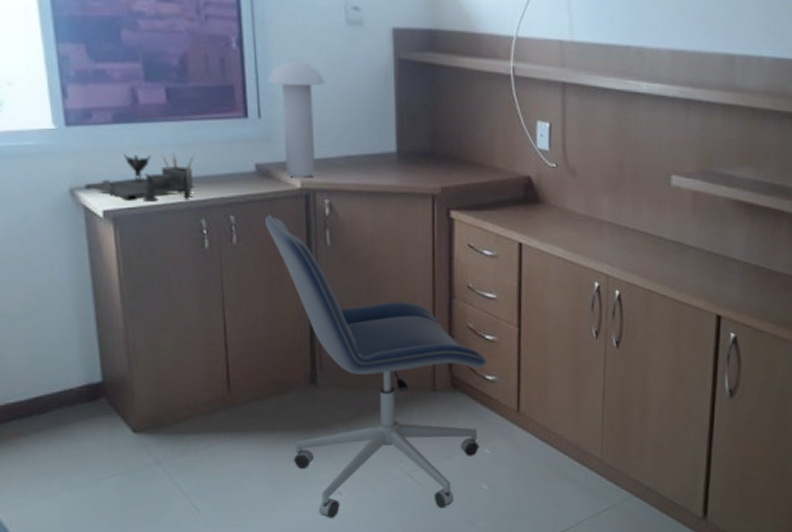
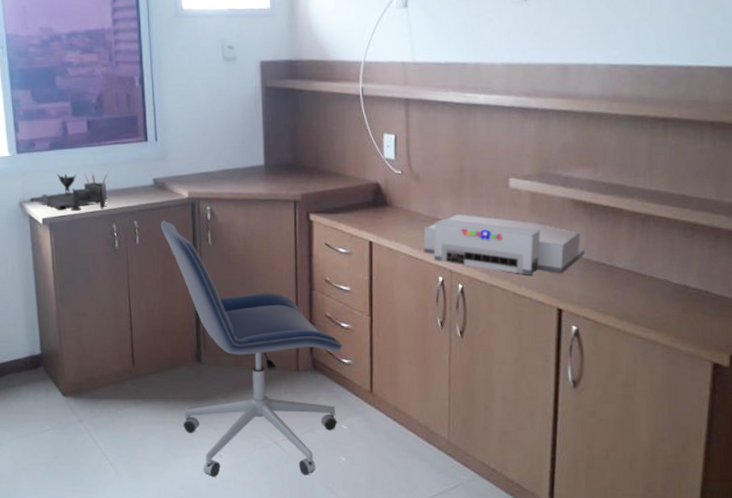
table lamp: present [267,60,325,178] -> none [162,93,207,189]
architectural model: none [578,212,745,280] -> present [423,213,585,275]

